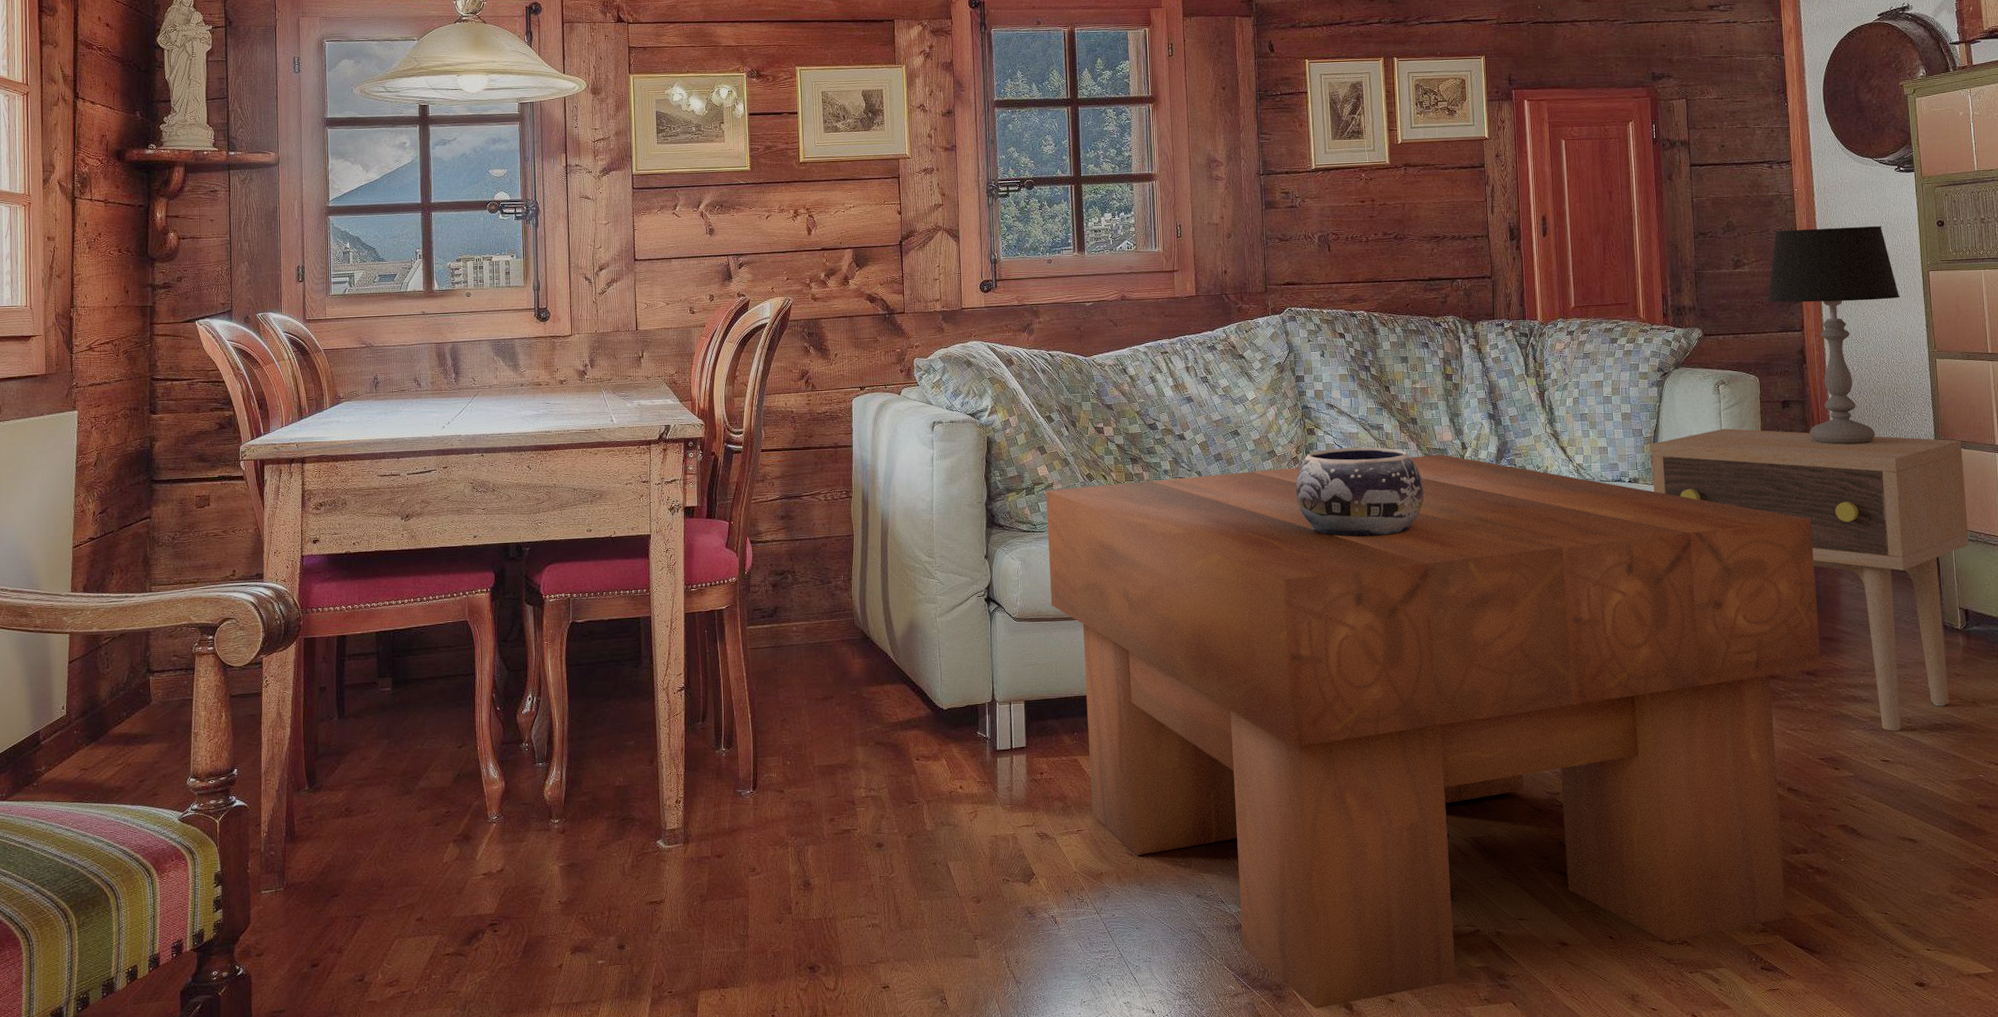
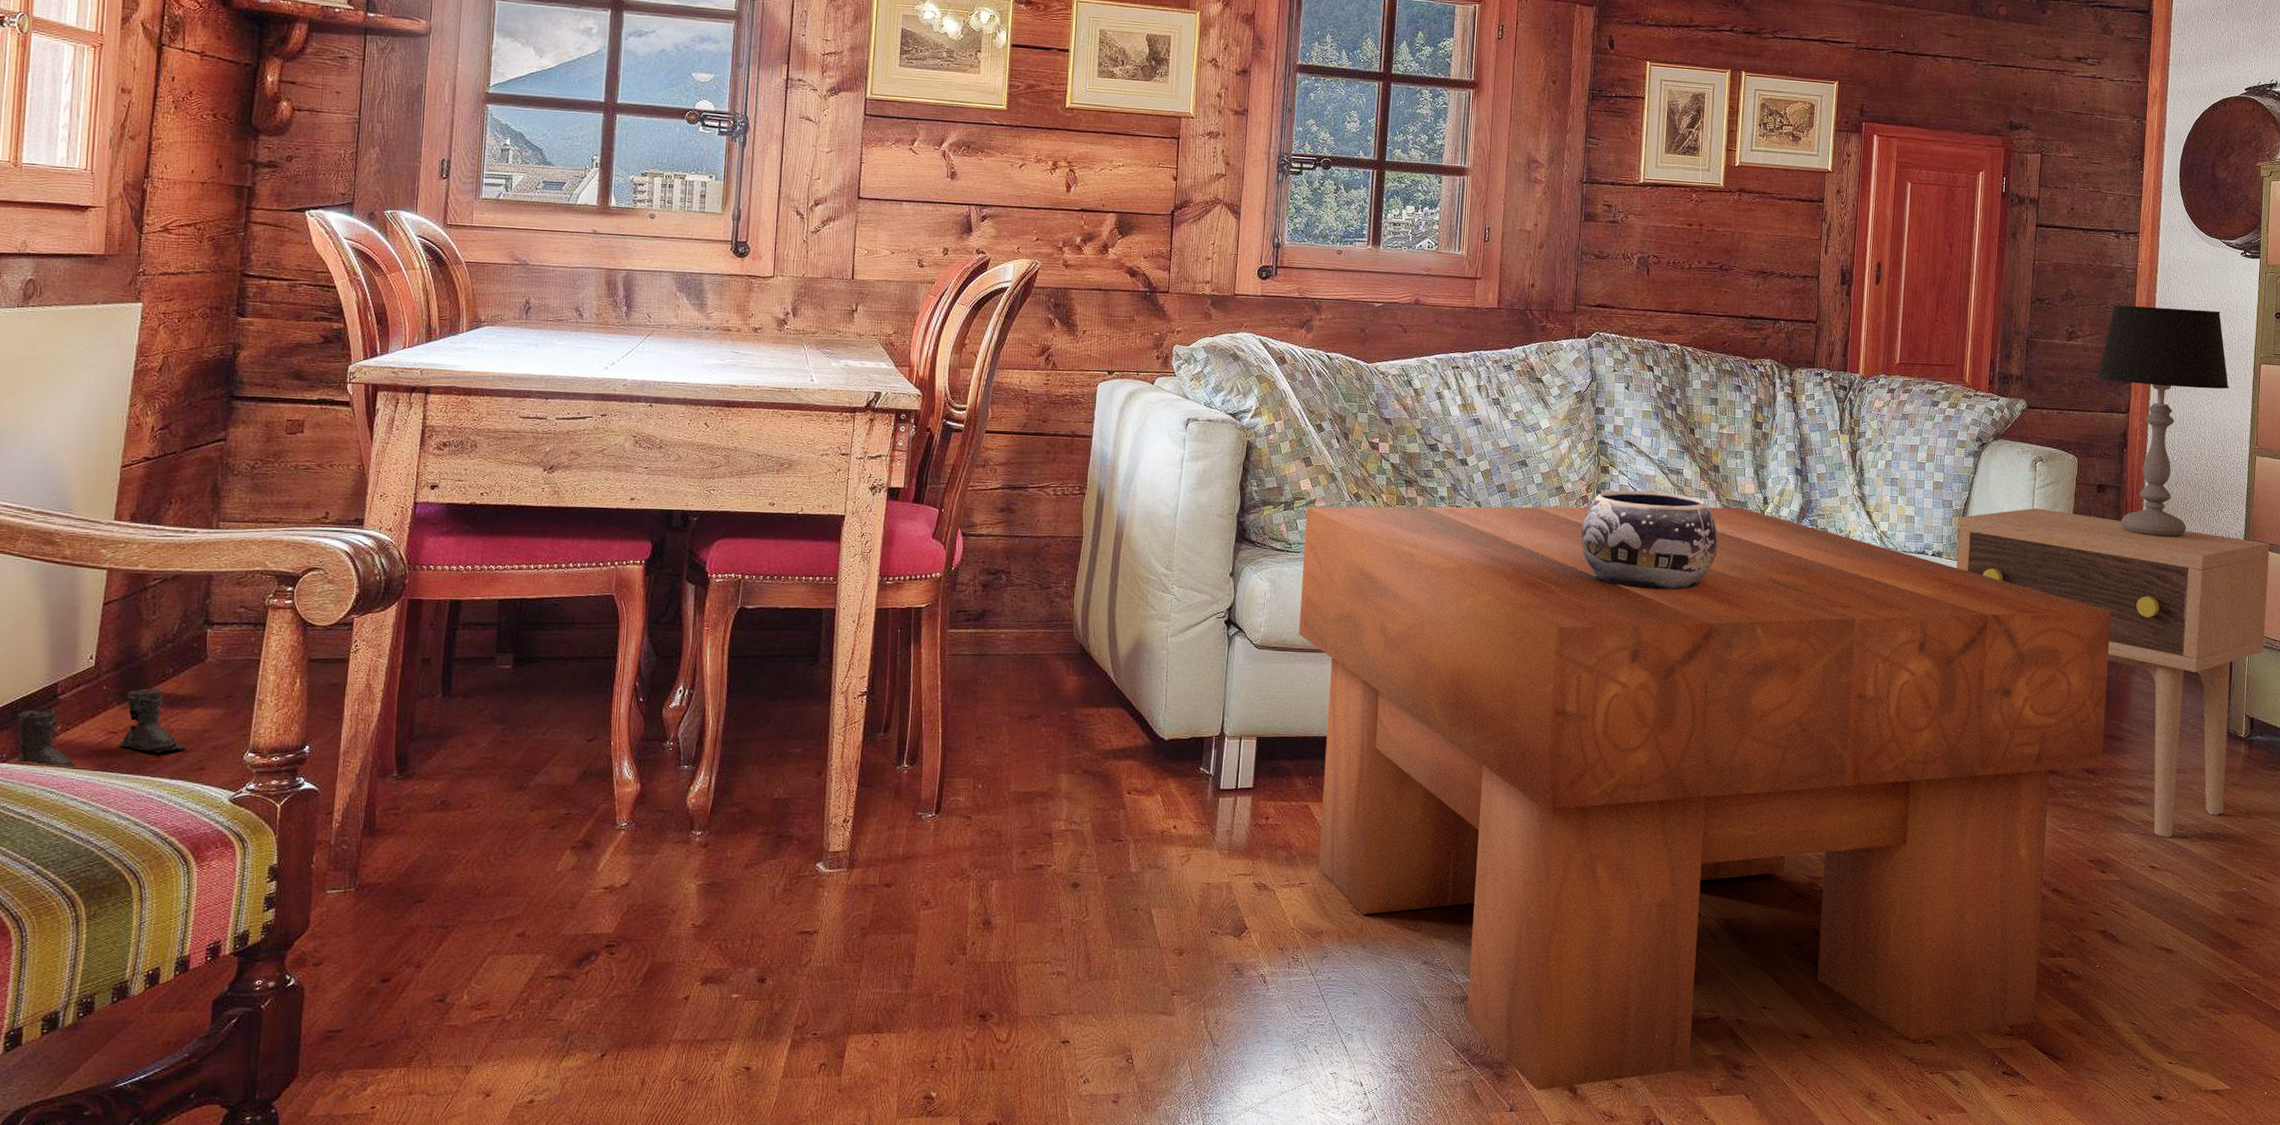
boots: none [11,730,141,802] -> present [15,688,186,769]

